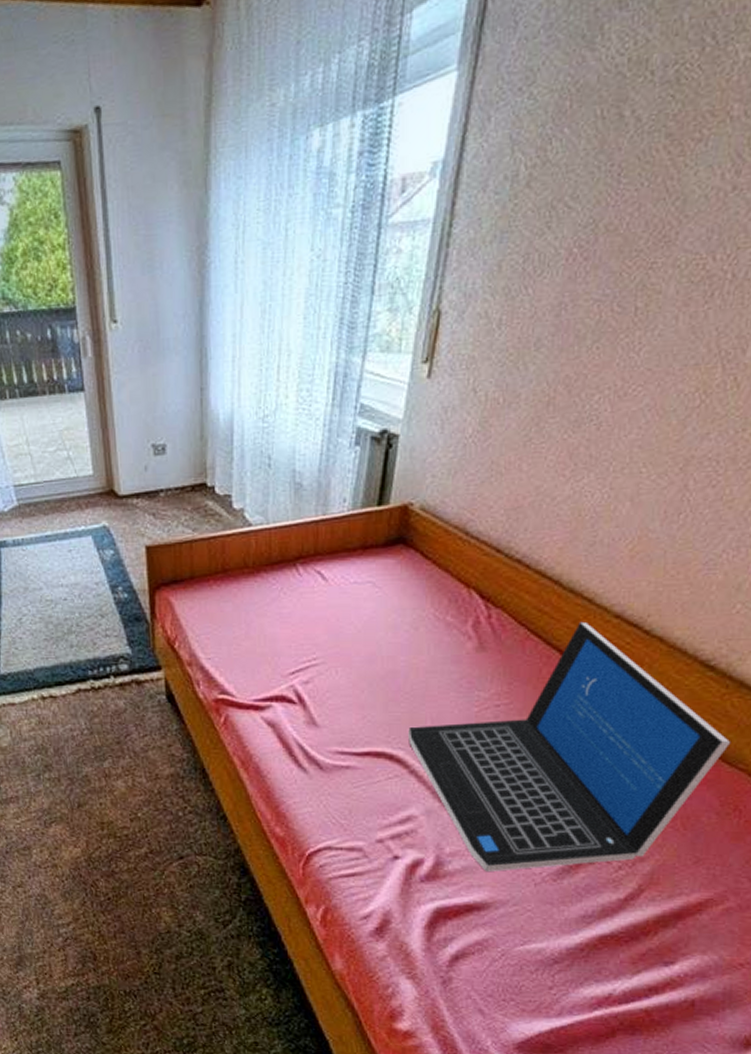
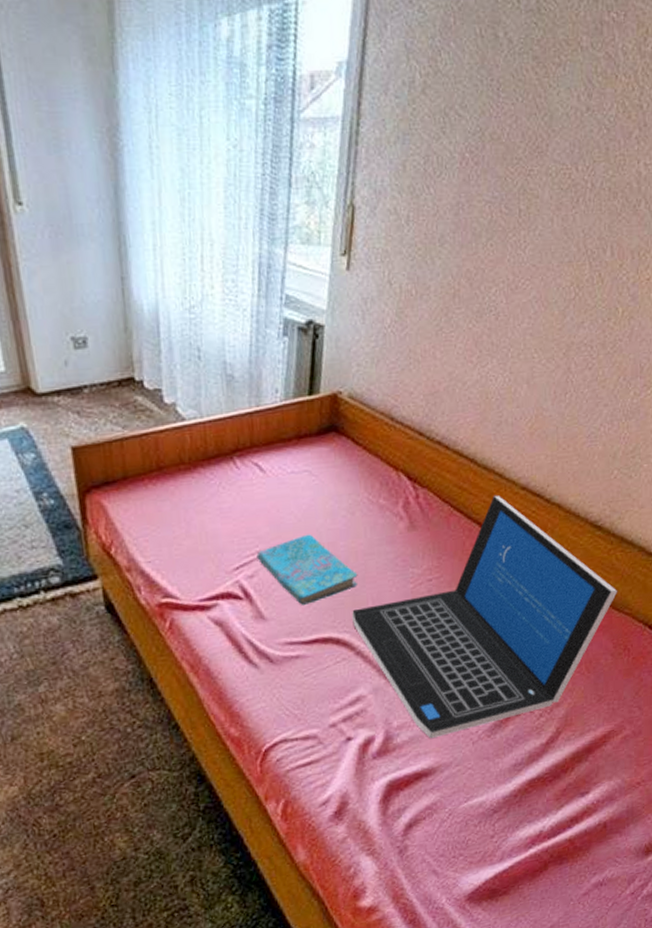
cover: none [313,646,418,716] -> present [256,534,358,605]

